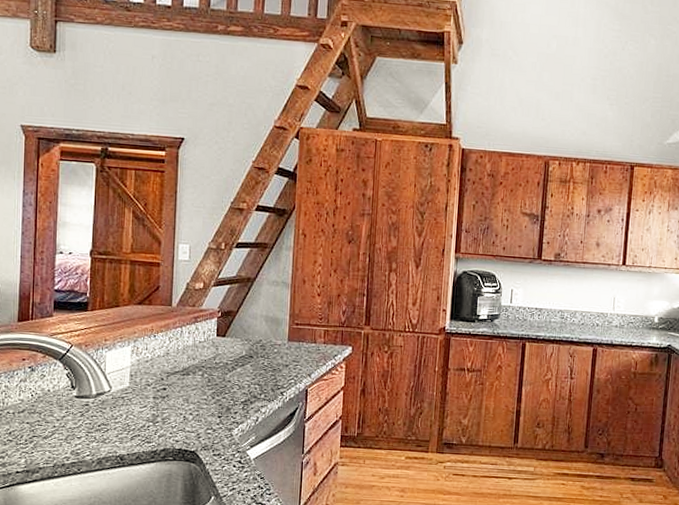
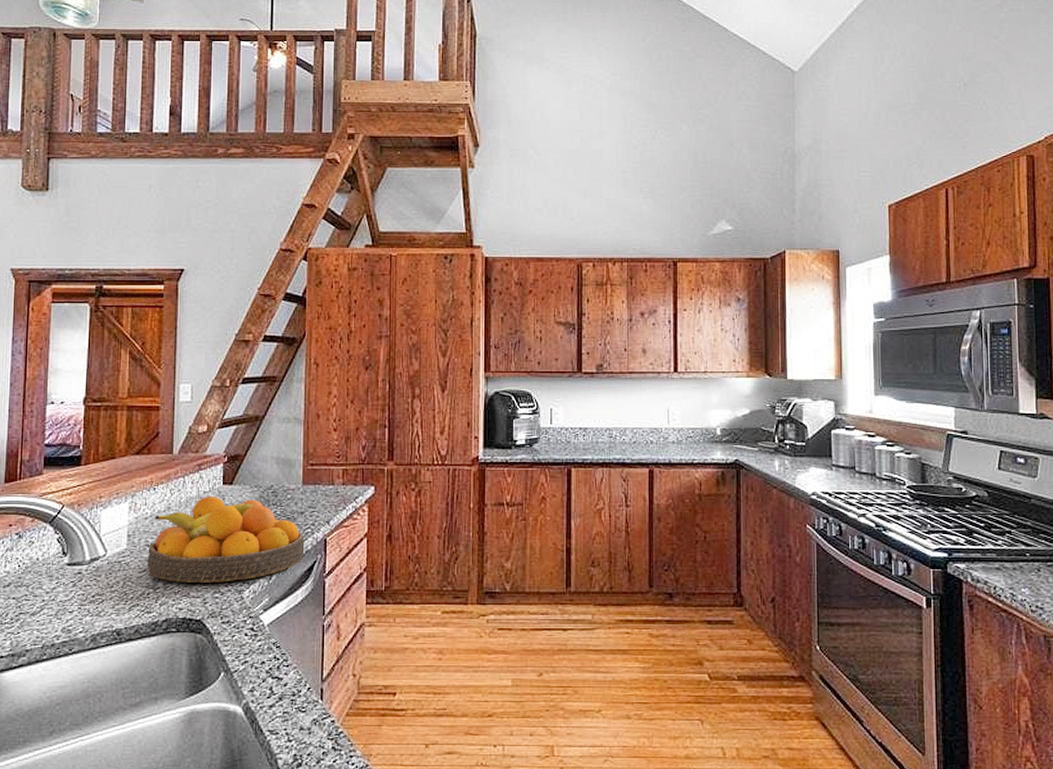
fruit bowl: none [148,346,289,421] -> present [147,497,305,582]

